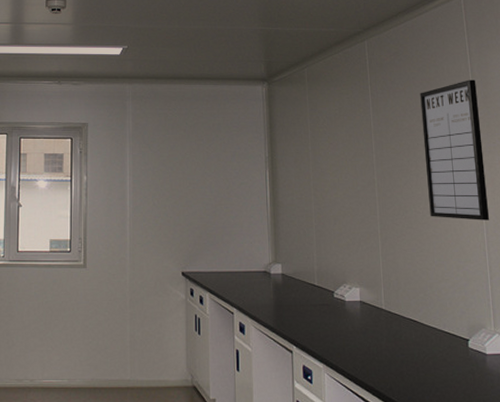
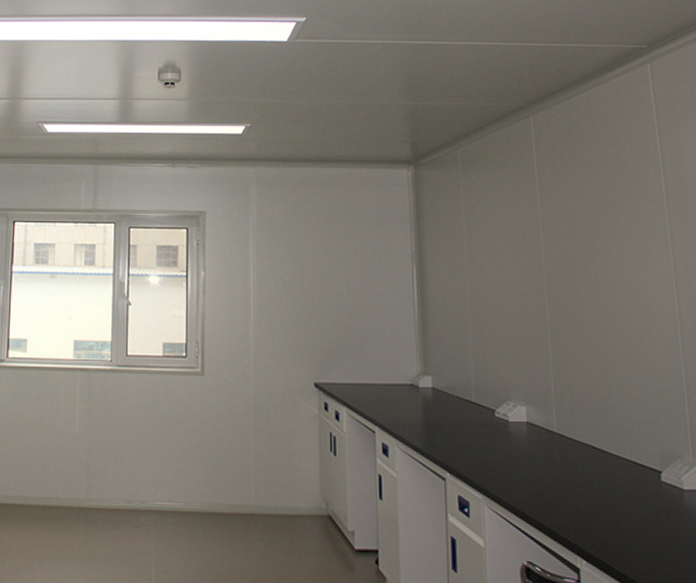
writing board: present [420,80,489,220] -> none [598,162,685,329]

